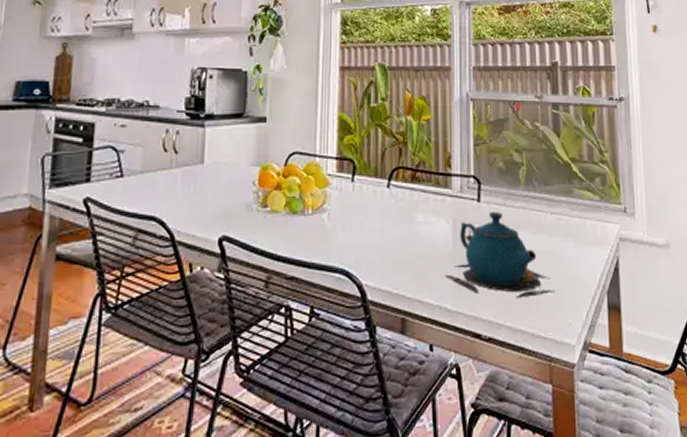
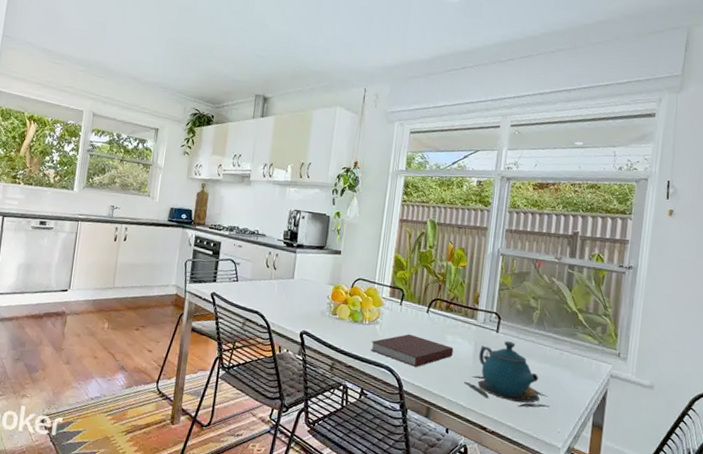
notebook: none [318,220,427,264] -> present [371,334,453,367]

